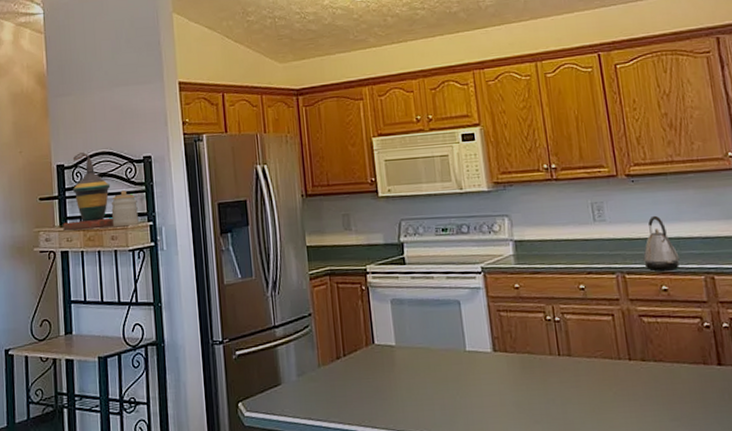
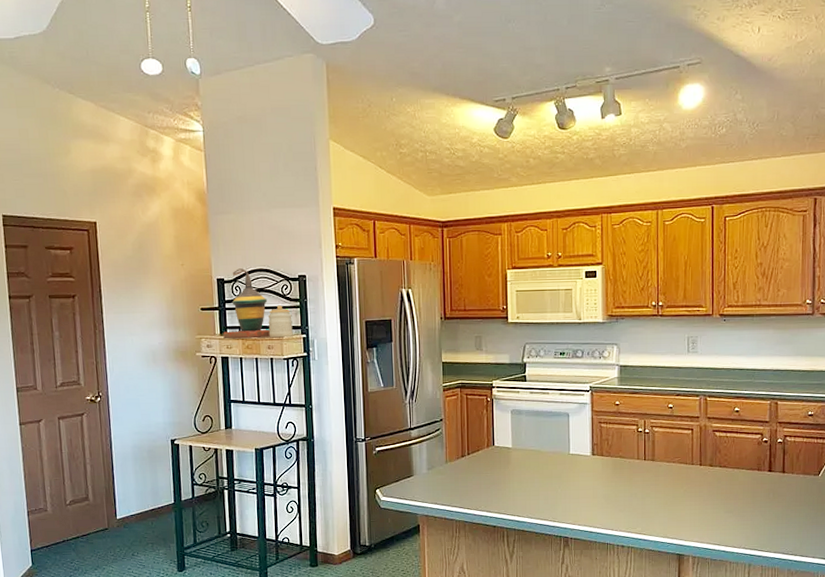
kettle: present [642,215,680,271] -> none [722,350,753,396]

